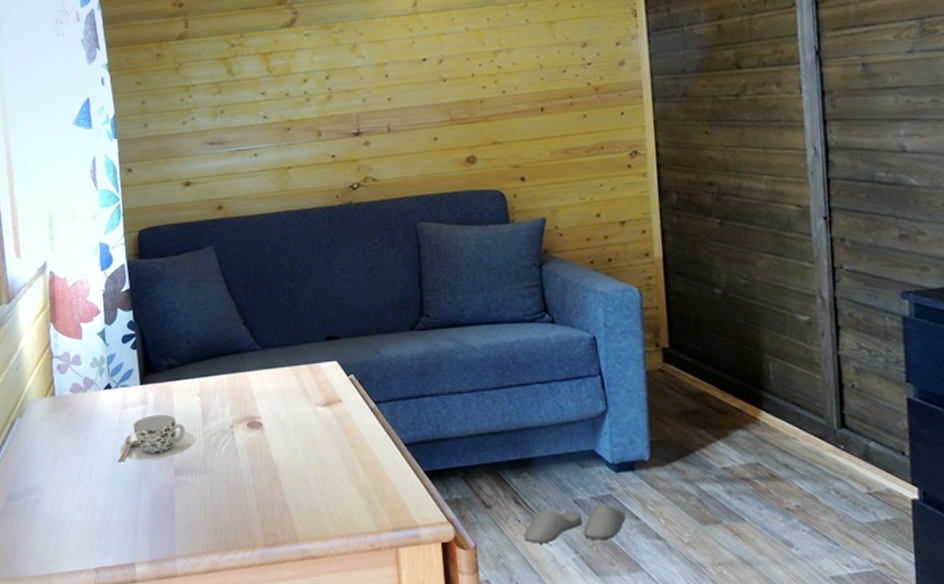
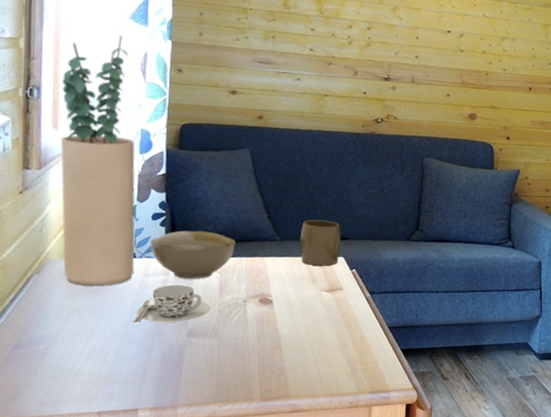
vase: none [19,144,112,425] -> present [60,35,135,286]
bowl: none [123,348,213,407] -> present [150,230,235,279]
mug: none [282,318,332,376] -> present [300,219,342,266]
slippers: present [523,503,626,543] -> none [467,381,542,408]

